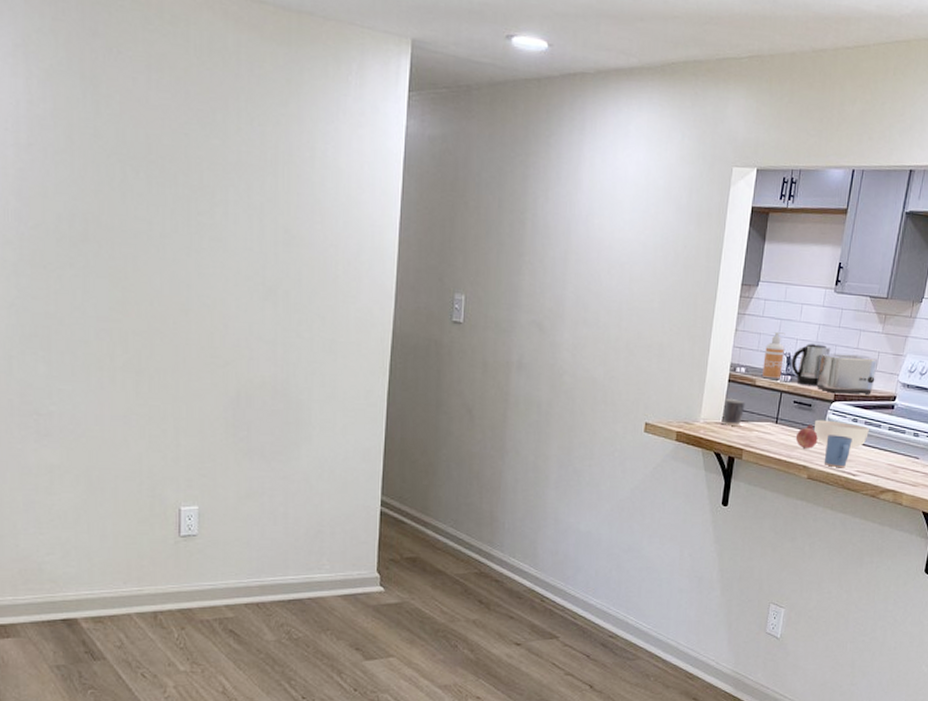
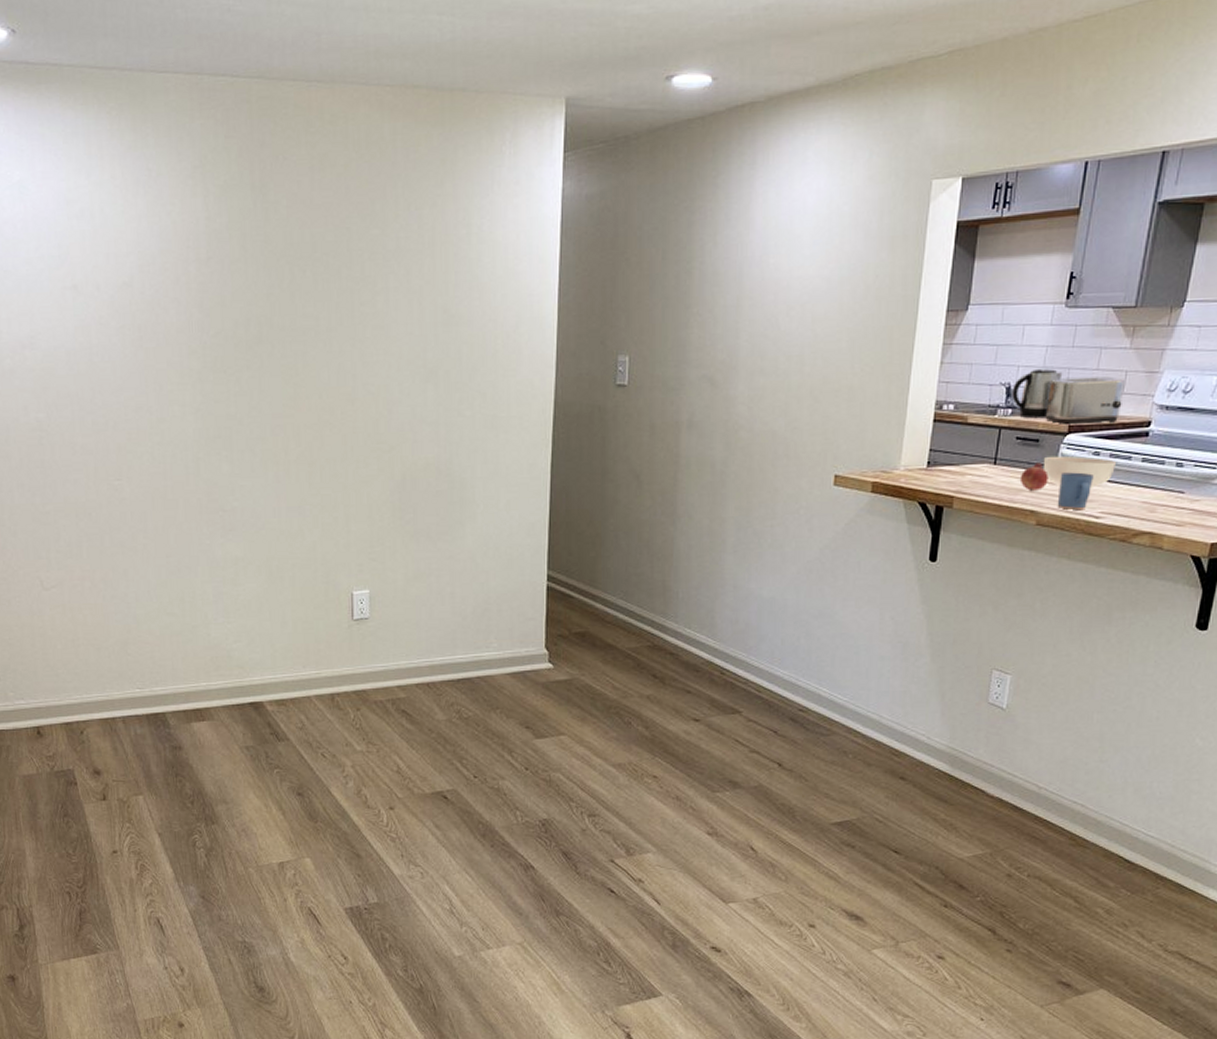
mug: present [722,398,746,427] -> none [927,440,955,472]
soap dispenser: present [761,332,785,379] -> none [974,360,1004,415]

